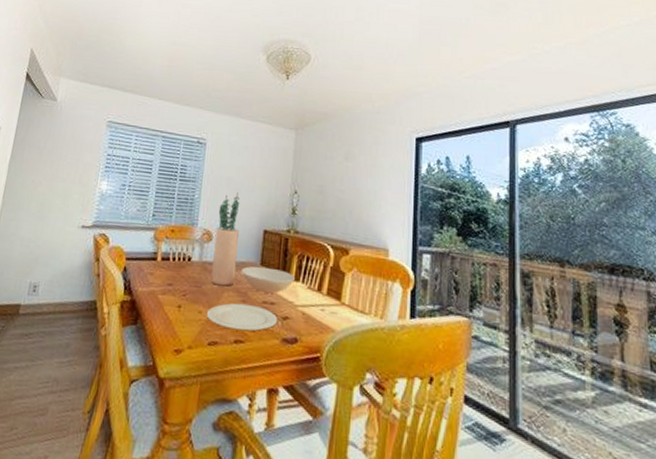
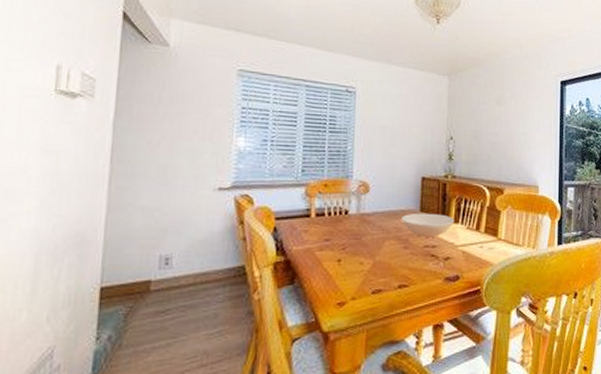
plate: present [206,302,278,332] -> none [368,250,440,276]
vase: present [211,192,240,287] -> none [371,141,398,235]

